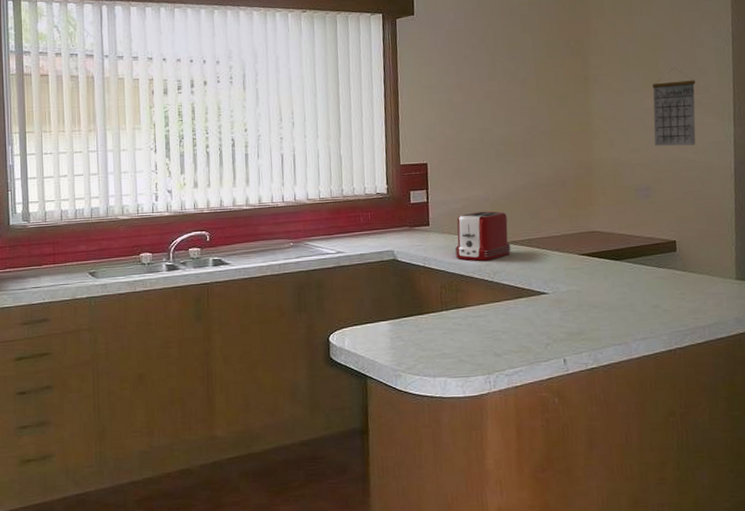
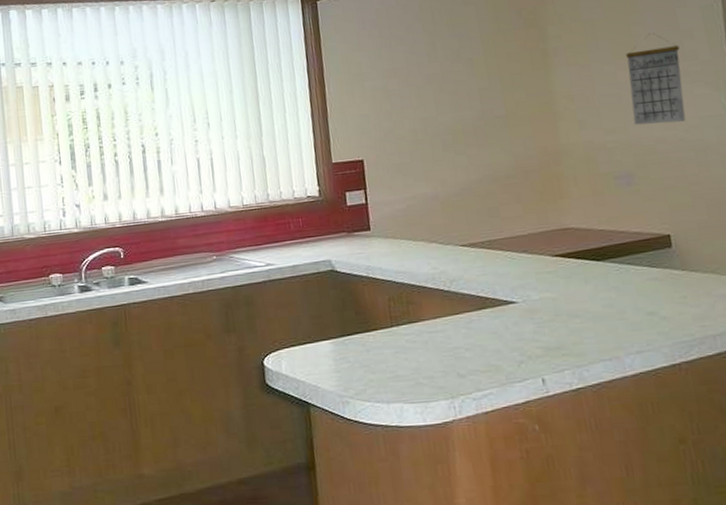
toaster: present [454,211,511,261] -> none [402,210,469,268]

